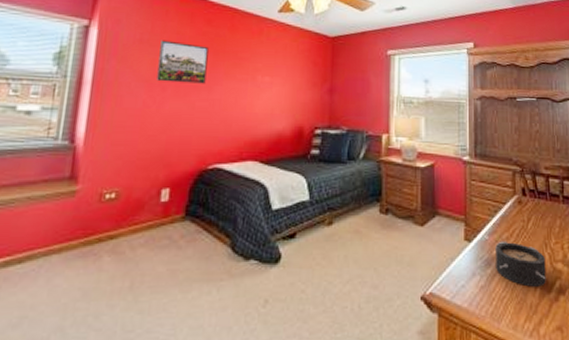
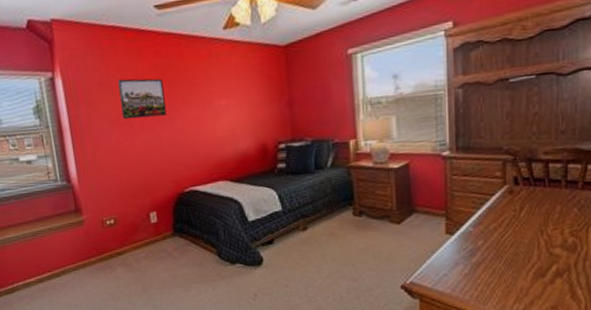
alarm clock: present [495,240,546,287] -> none [481,231,540,272]

